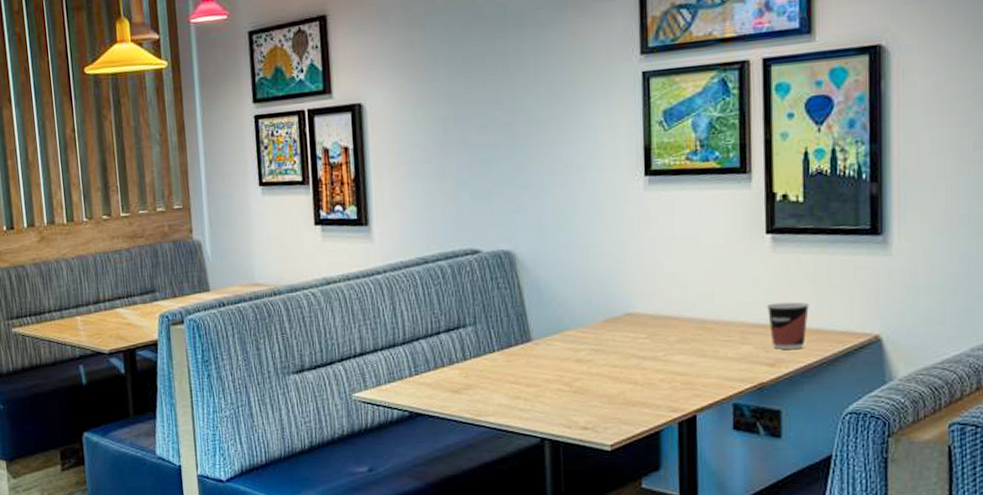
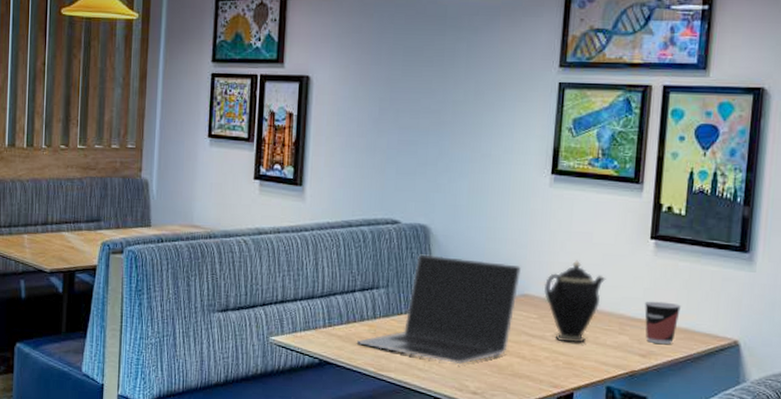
laptop: none [448,281,622,399] -> present [356,254,521,365]
teapot: none [651,268,720,361] -> present [544,260,606,343]

